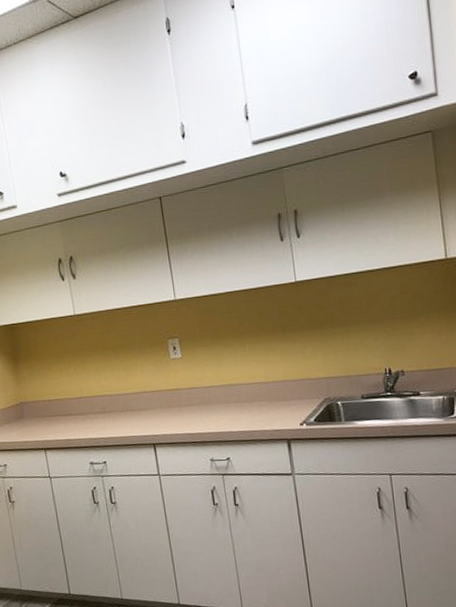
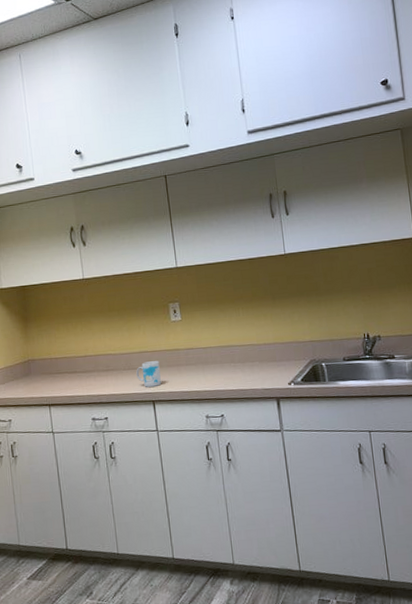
mug: none [134,401,162,430] -> present [136,361,161,387]

